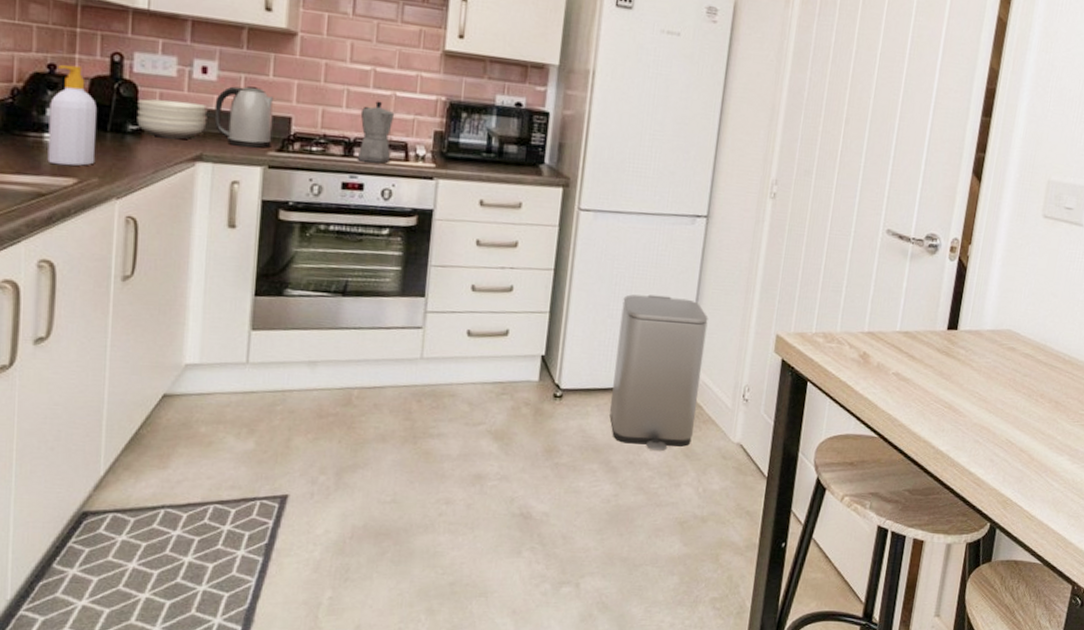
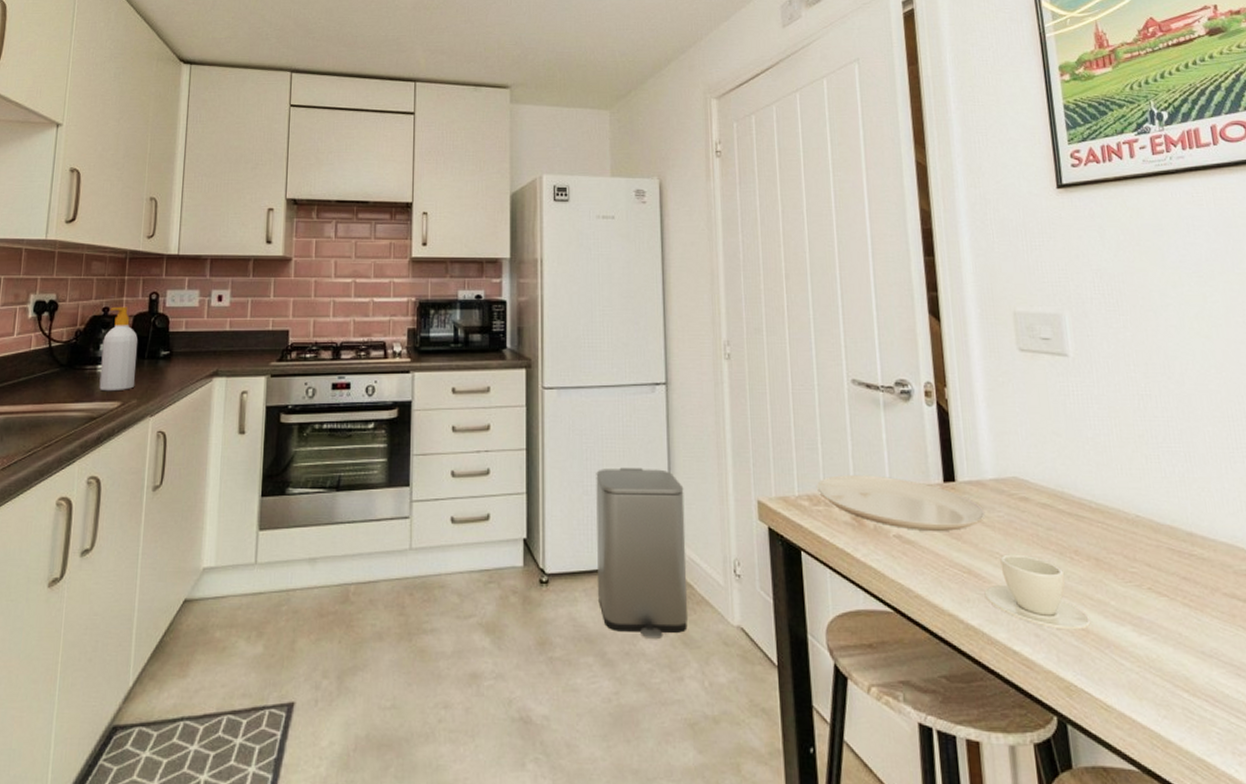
bowl: present [137,99,208,140] -> none [167,326,223,359]
kettle: present [214,86,274,148] -> none [227,308,274,360]
coffeepot: present [357,101,395,164] -> none [343,308,373,363]
plate: none [832,317,976,372] -> present [816,475,986,531]
teacup: none [957,394,1038,458] -> present [984,554,1092,630]

